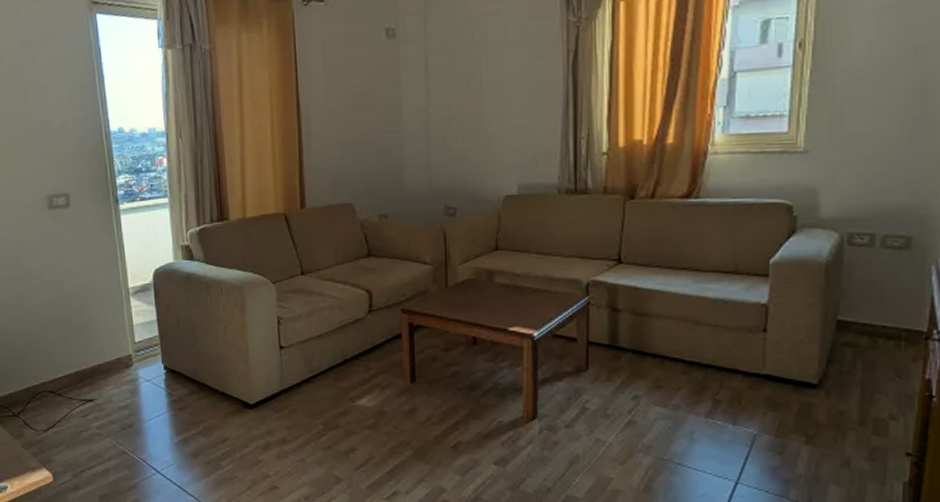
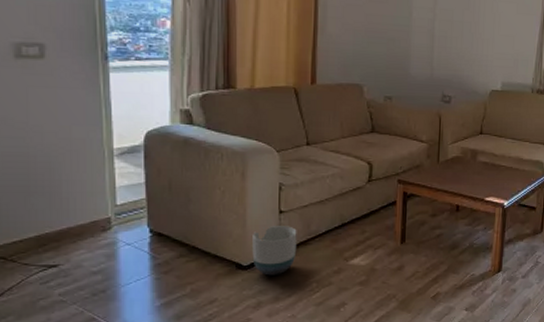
planter: none [256,362,300,415] -> present [252,226,297,276]

